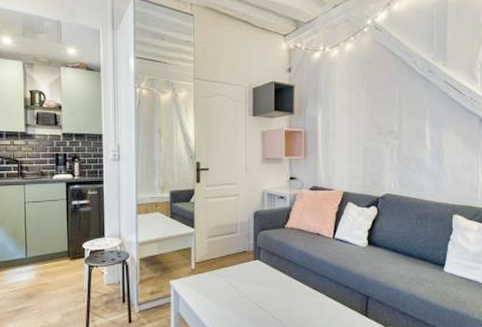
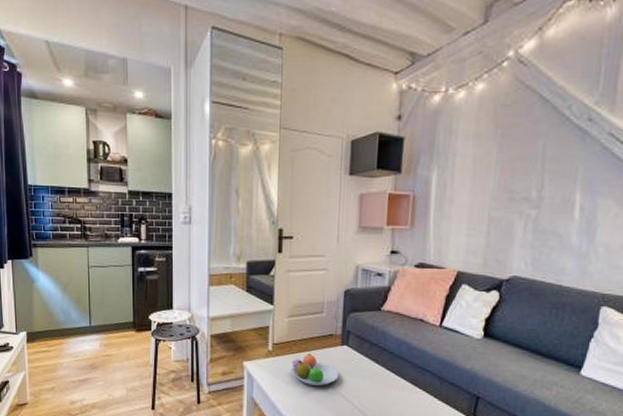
fruit bowl: none [212,269,253,297] -> present [290,353,339,386]

